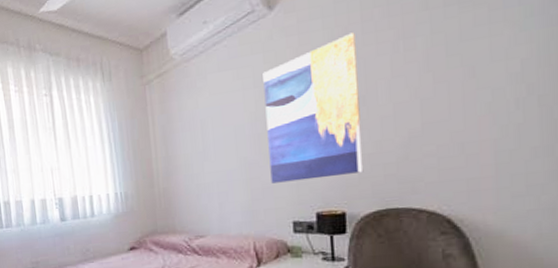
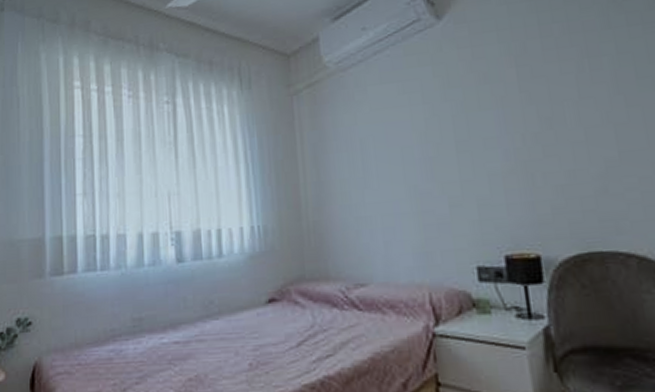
wall art: present [263,32,364,184] -> none [432,48,558,218]

